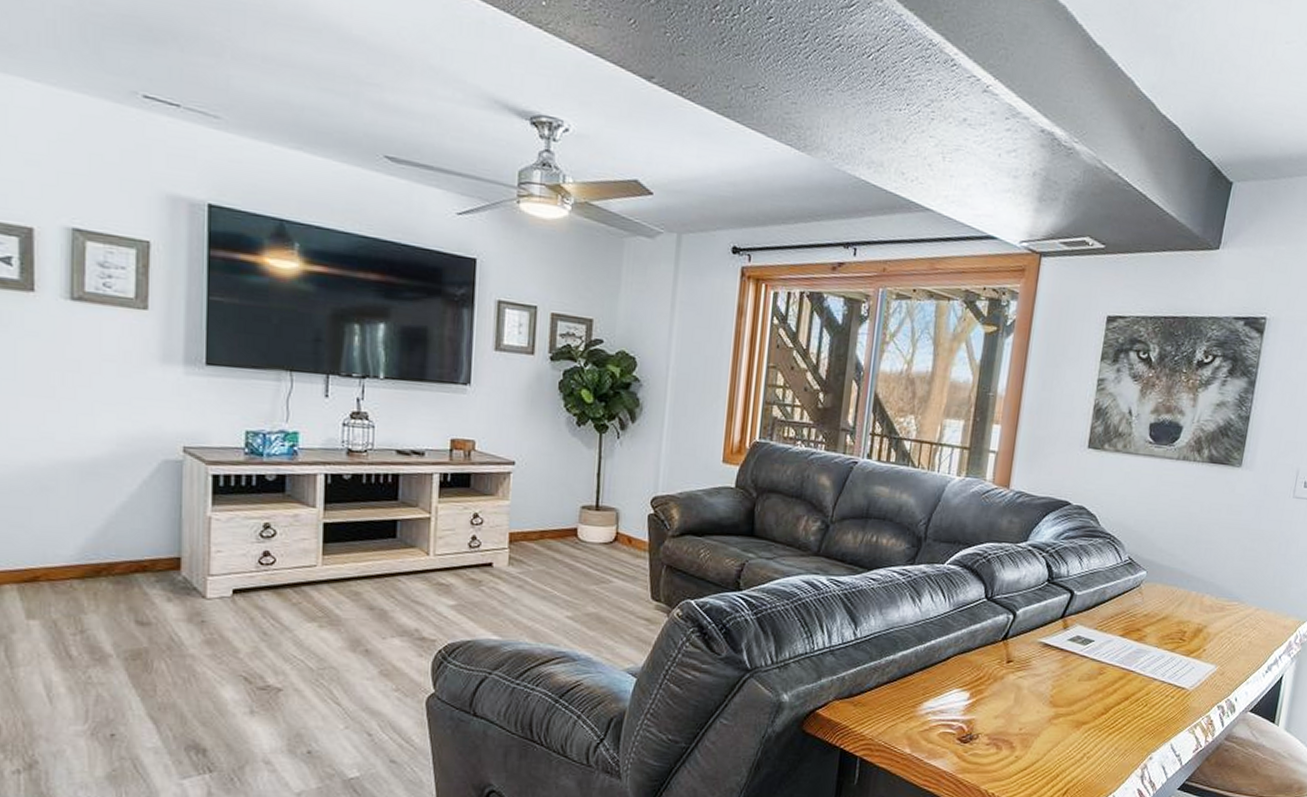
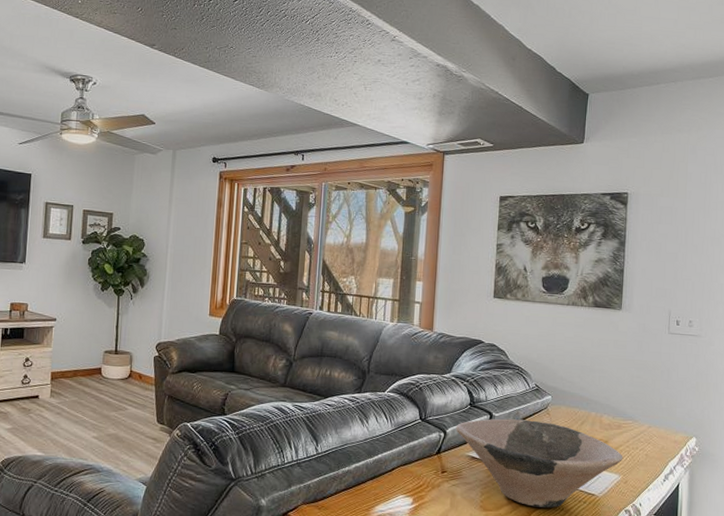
ceramic bowl: none [1028,598,1223,704] -> present [456,418,623,508]

